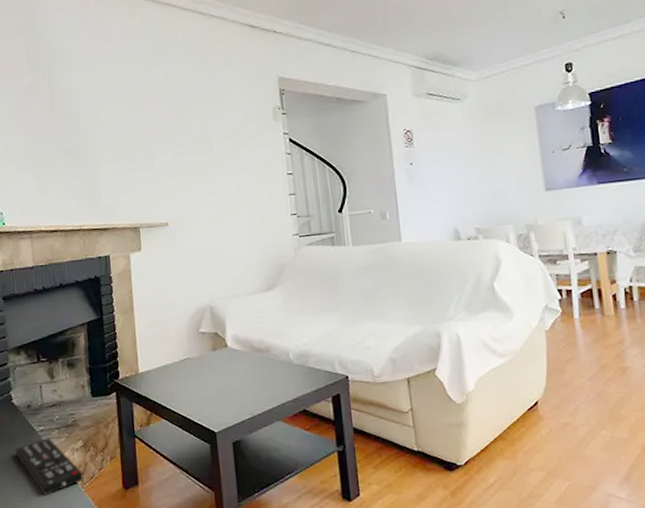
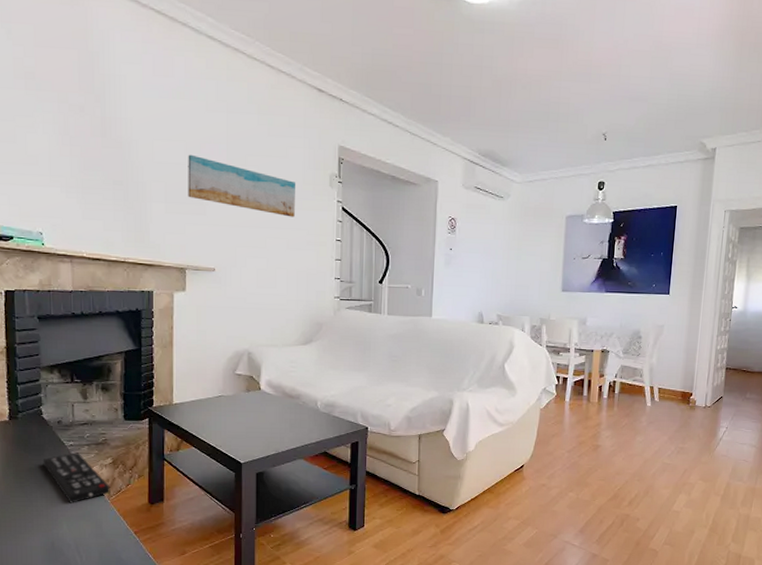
wall art: none [132,112,242,158] -> present [188,154,295,217]

